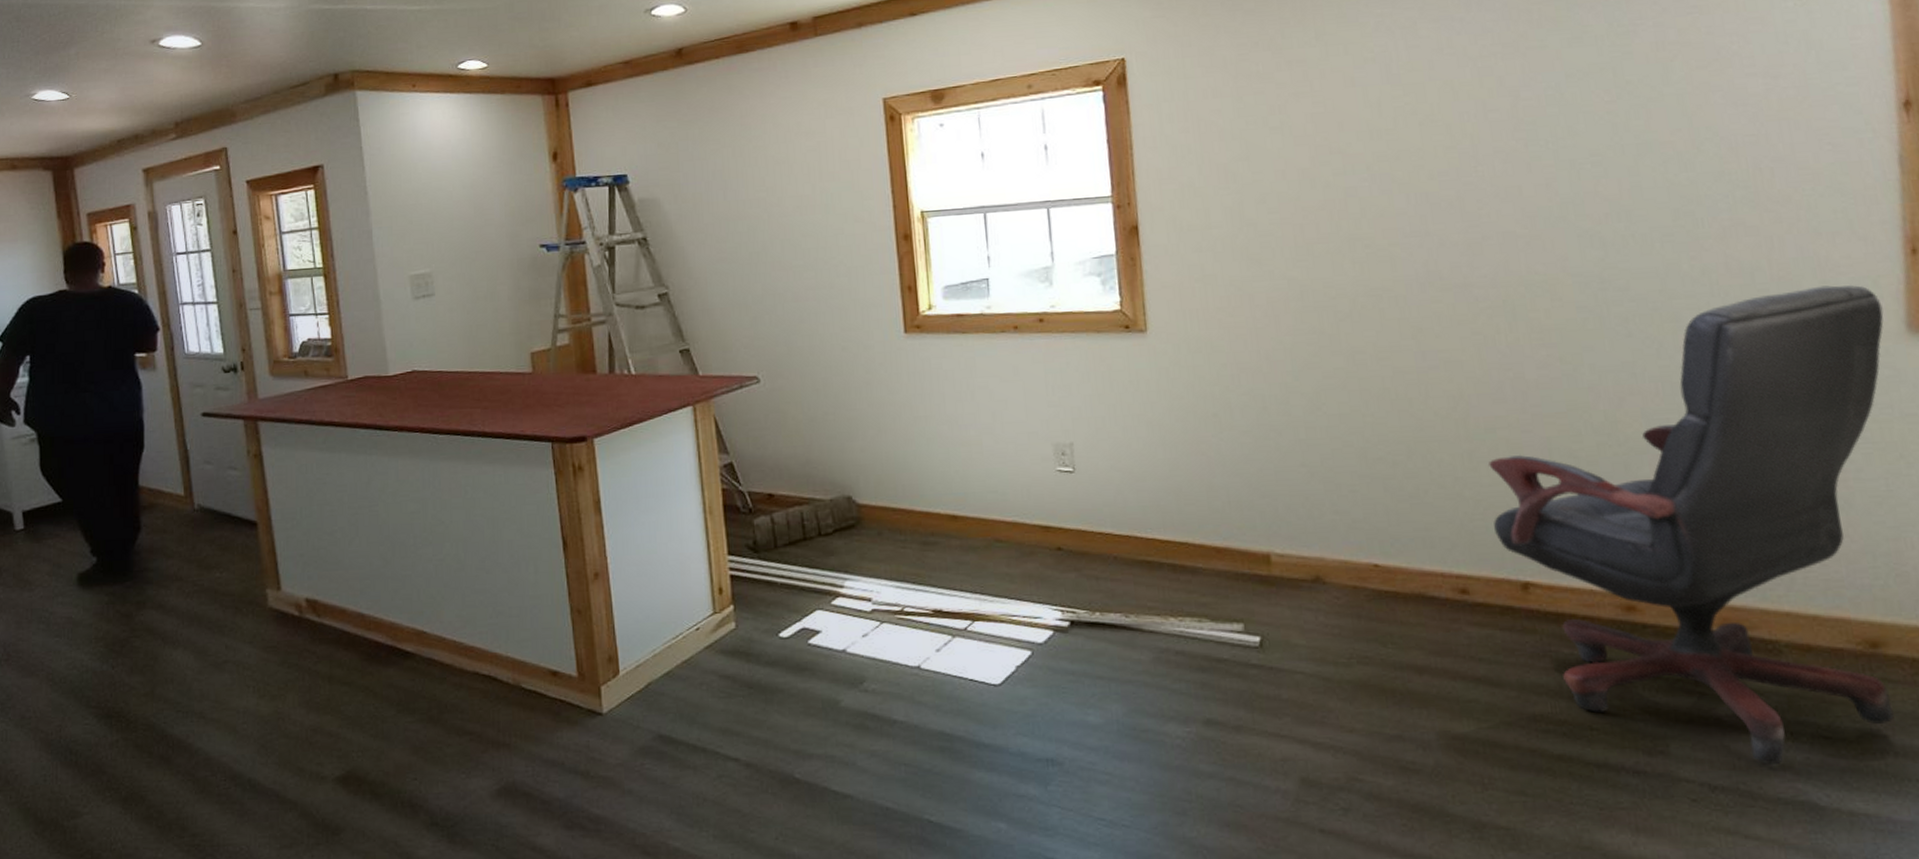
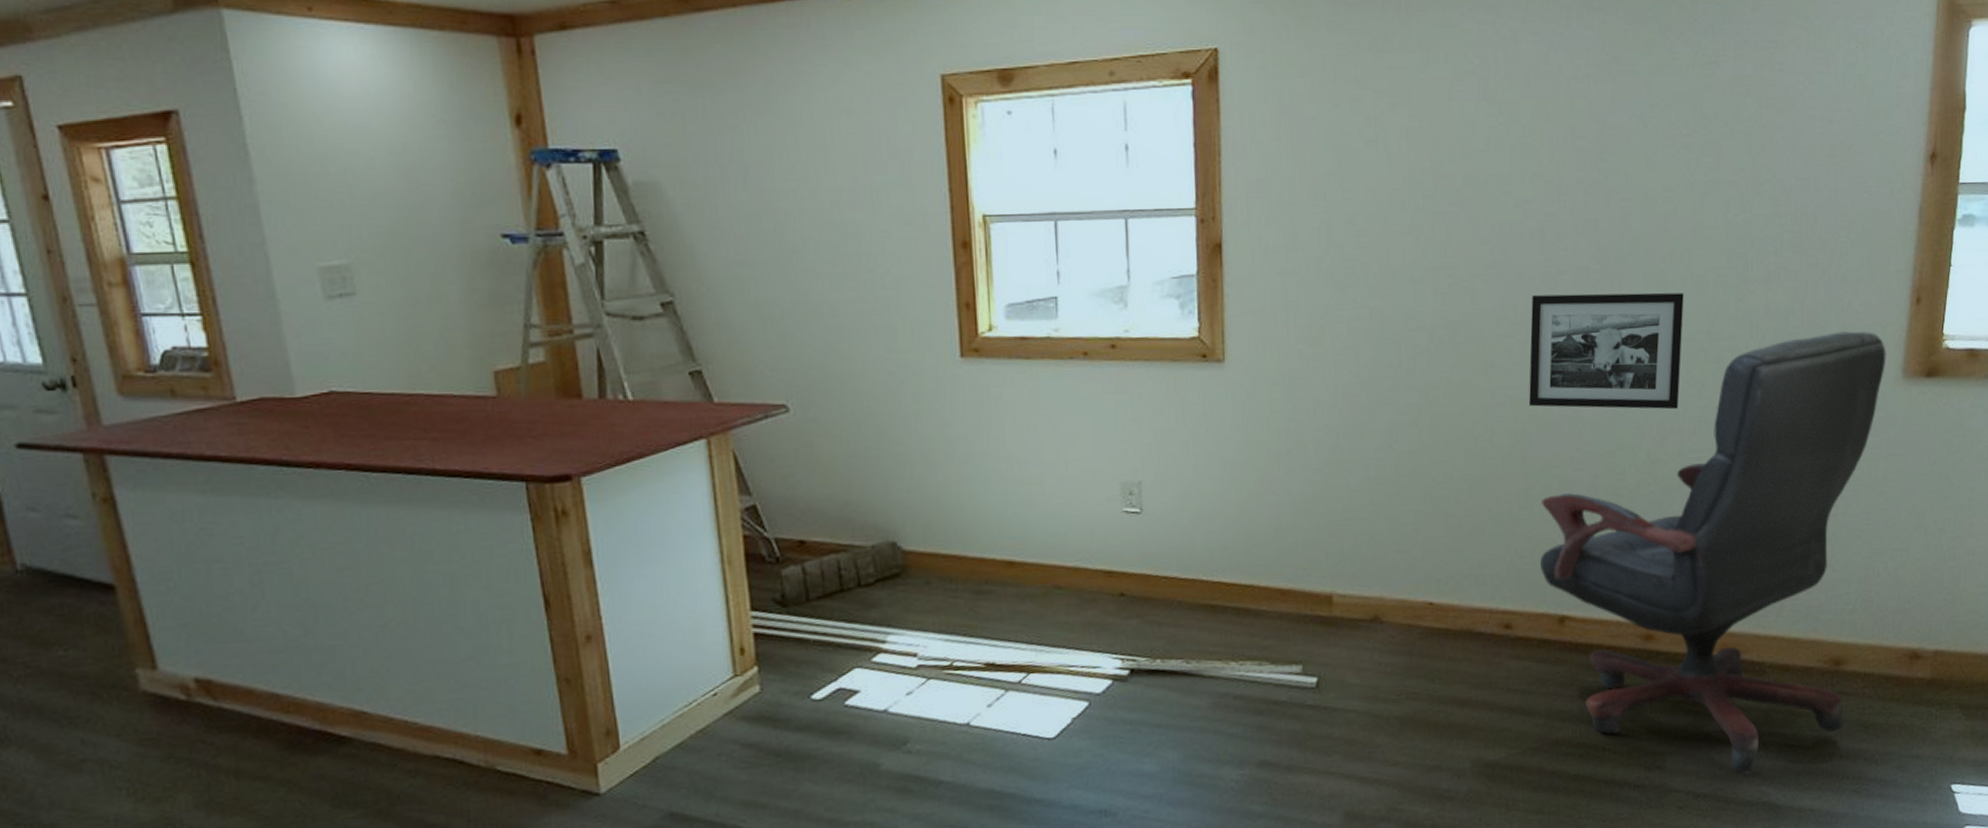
picture frame: none [1456,253,1635,370] -> present [1529,292,1684,410]

